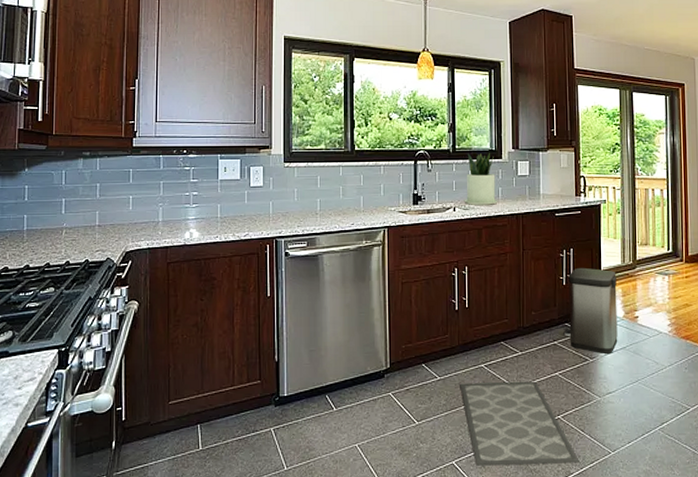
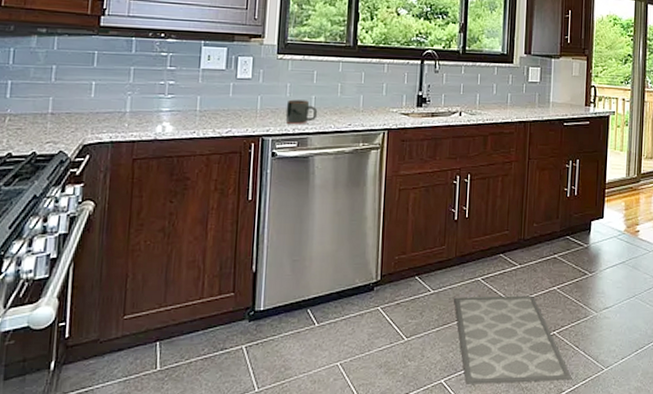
mug: none [295,203,323,226] -> present [285,99,318,124]
planter: present [464,152,498,205] -> none [471,56,506,111]
pedal bin: present [563,267,618,353] -> none [564,179,621,268]

